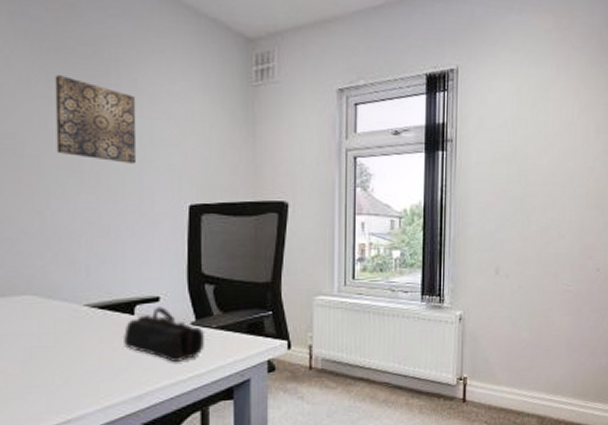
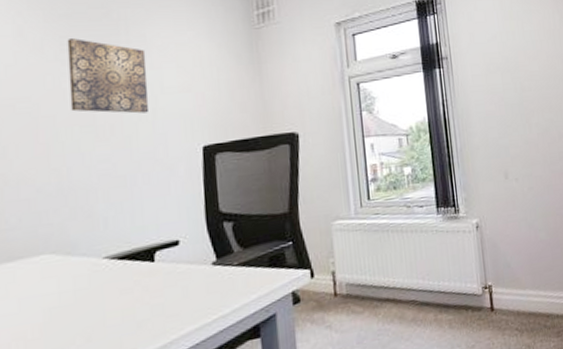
pencil case: present [124,306,204,362] -> none [145,250,227,306]

